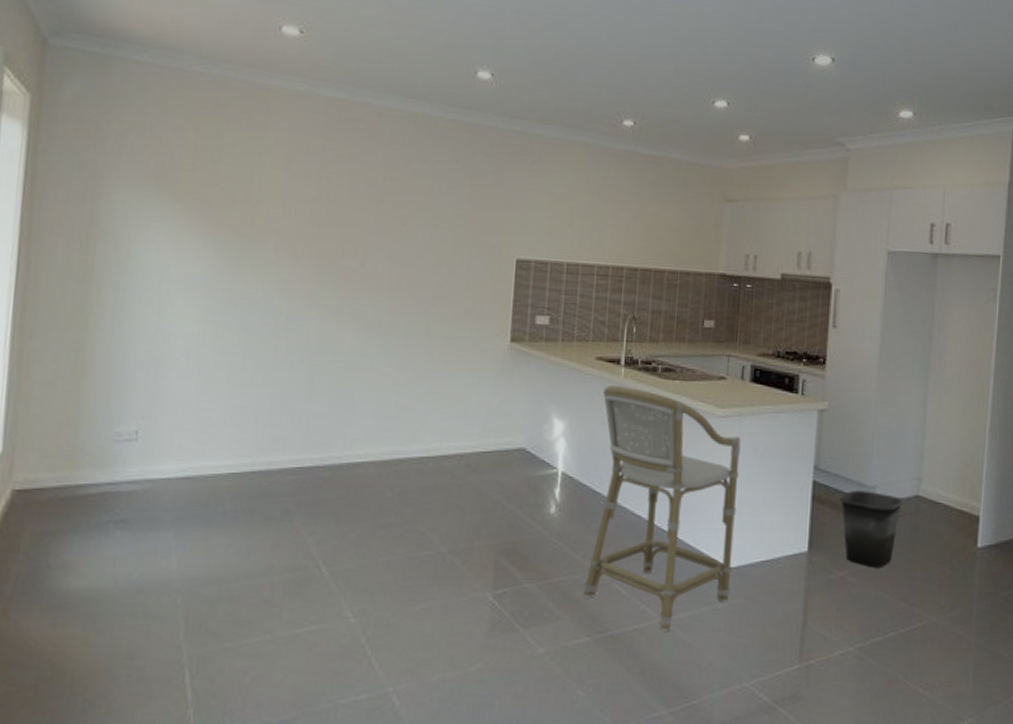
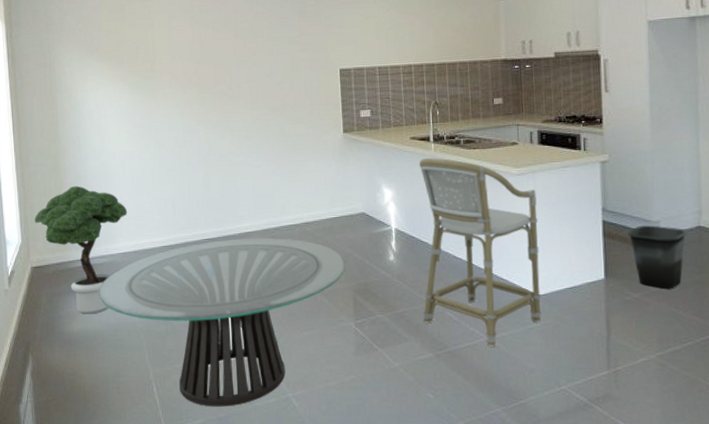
potted tree: none [29,375,184,565] -> present [34,185,128,314]
dining table: none [118,470,491,705] -> present [99,237,346,407]

